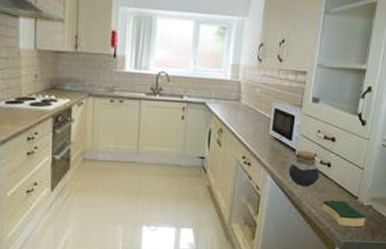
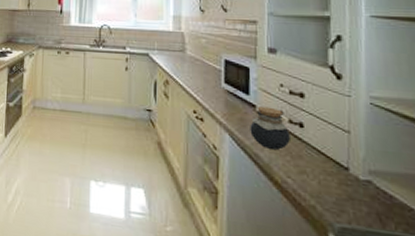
sponge: present [322,200,366,227] -> none [300,169,366,208]

